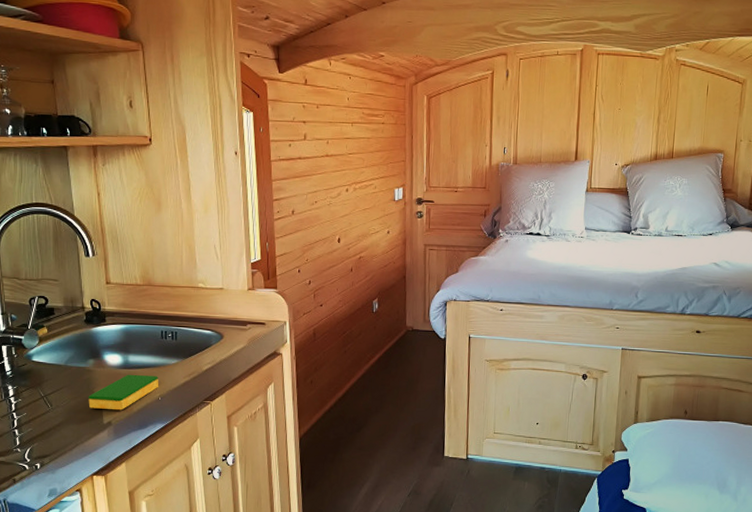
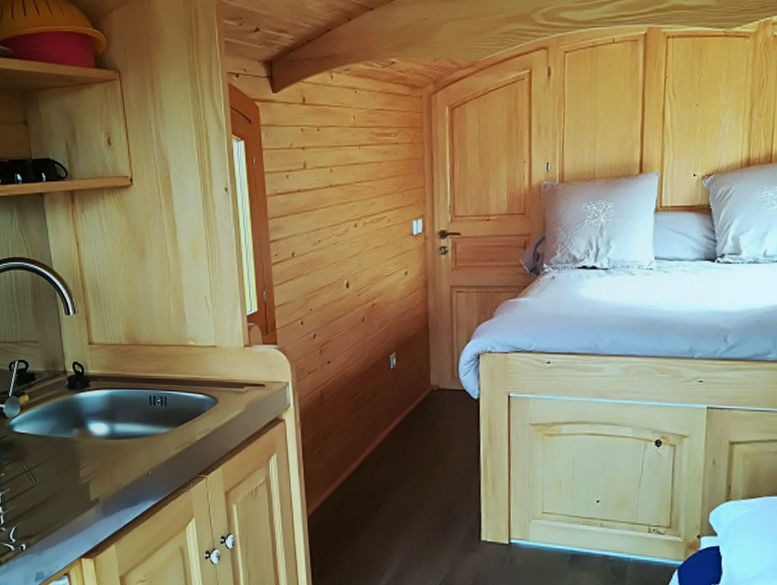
dish sponge: present [88,374,159,411] -> none [73,445,149,486]

